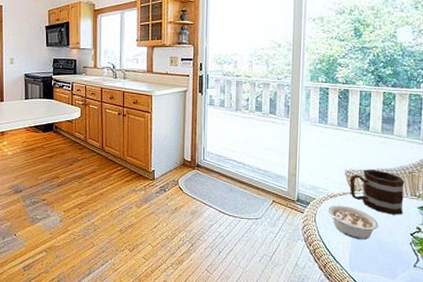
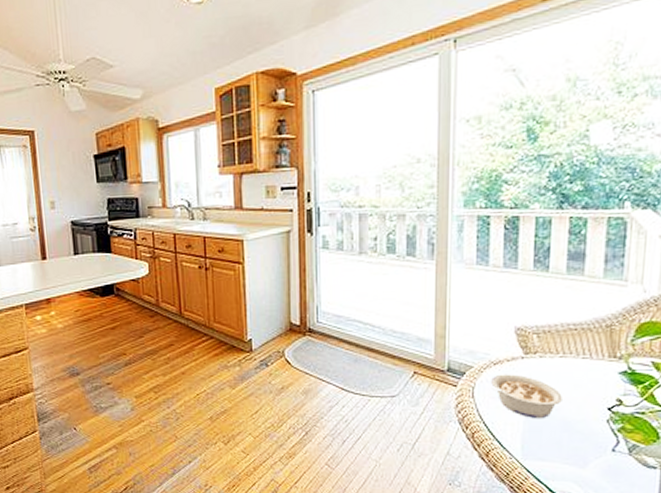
mug: present [349,169,405,215] -> none [521,324,600,384]

